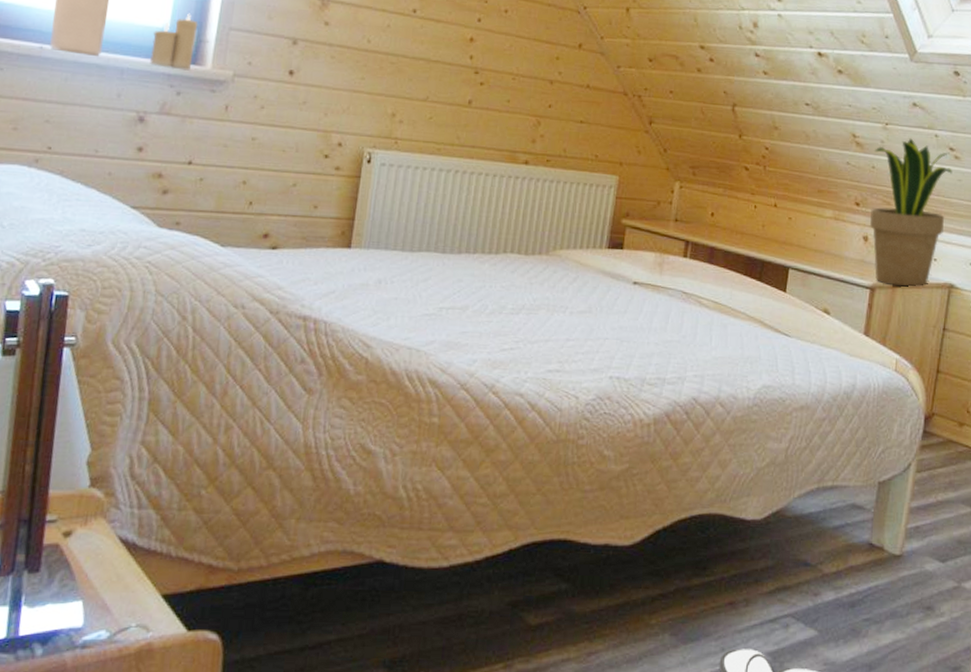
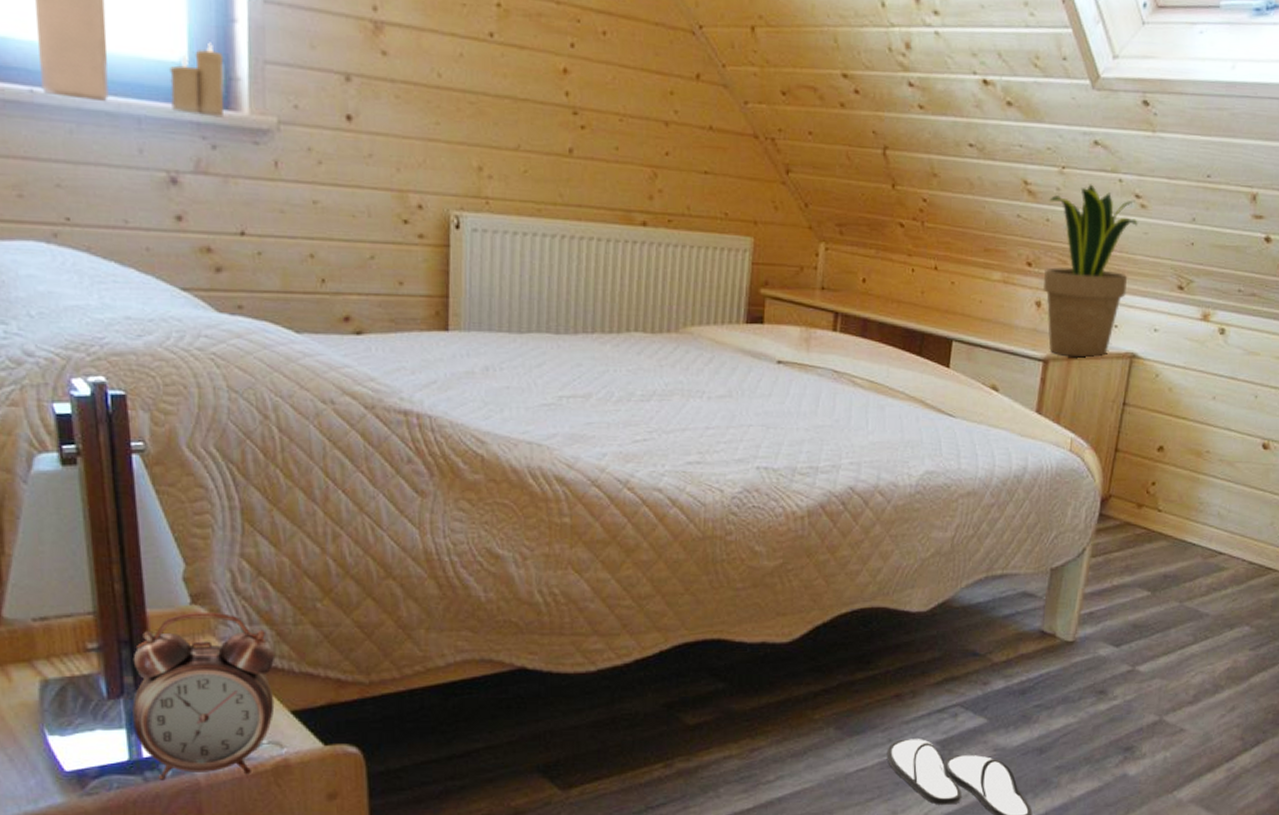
alarm clock: none [16,494,157,661] -> present [132,612,276,782]

